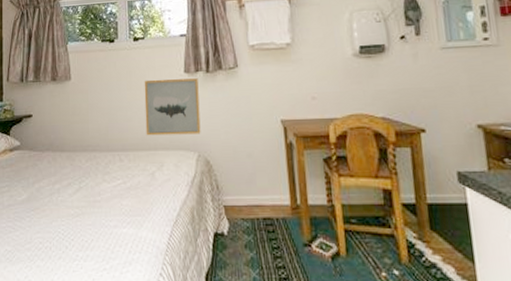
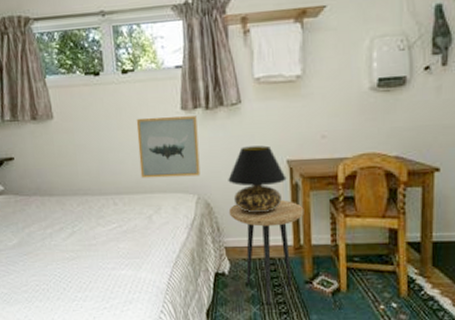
table lamp: none [226,106,281,171] -> present [228,145,287,213]
side table: none [227,158,300,268] -> present [228,199,304,304]

